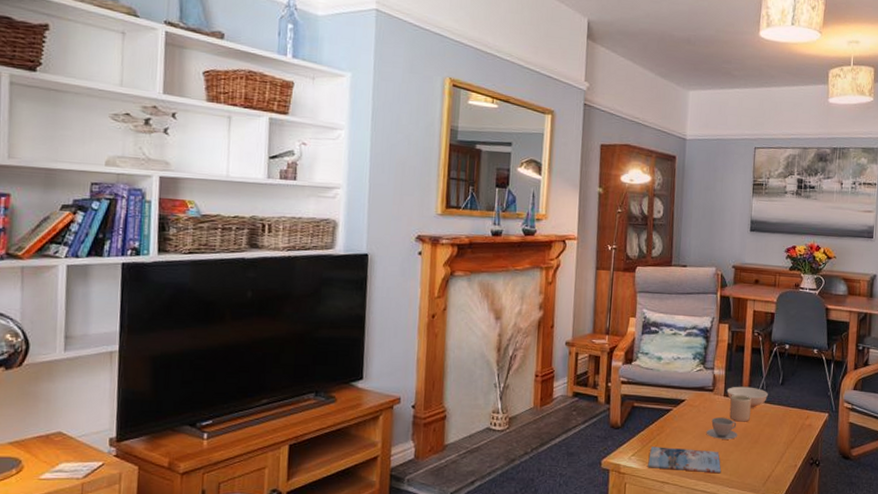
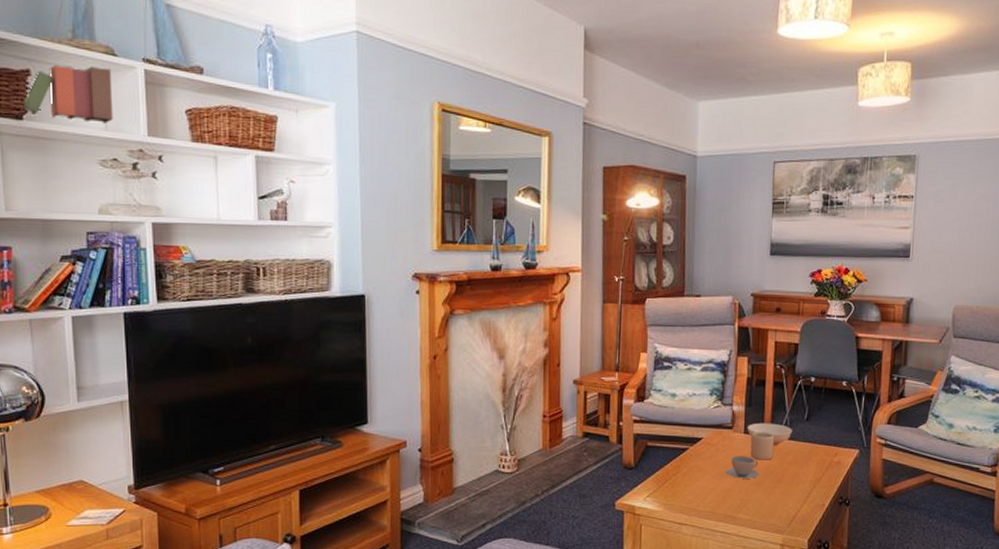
books: none [35,22,131,81] -> present [21,65,113,125]
magazine: present [648,446,722,474] -> none [664,487,743,514]

